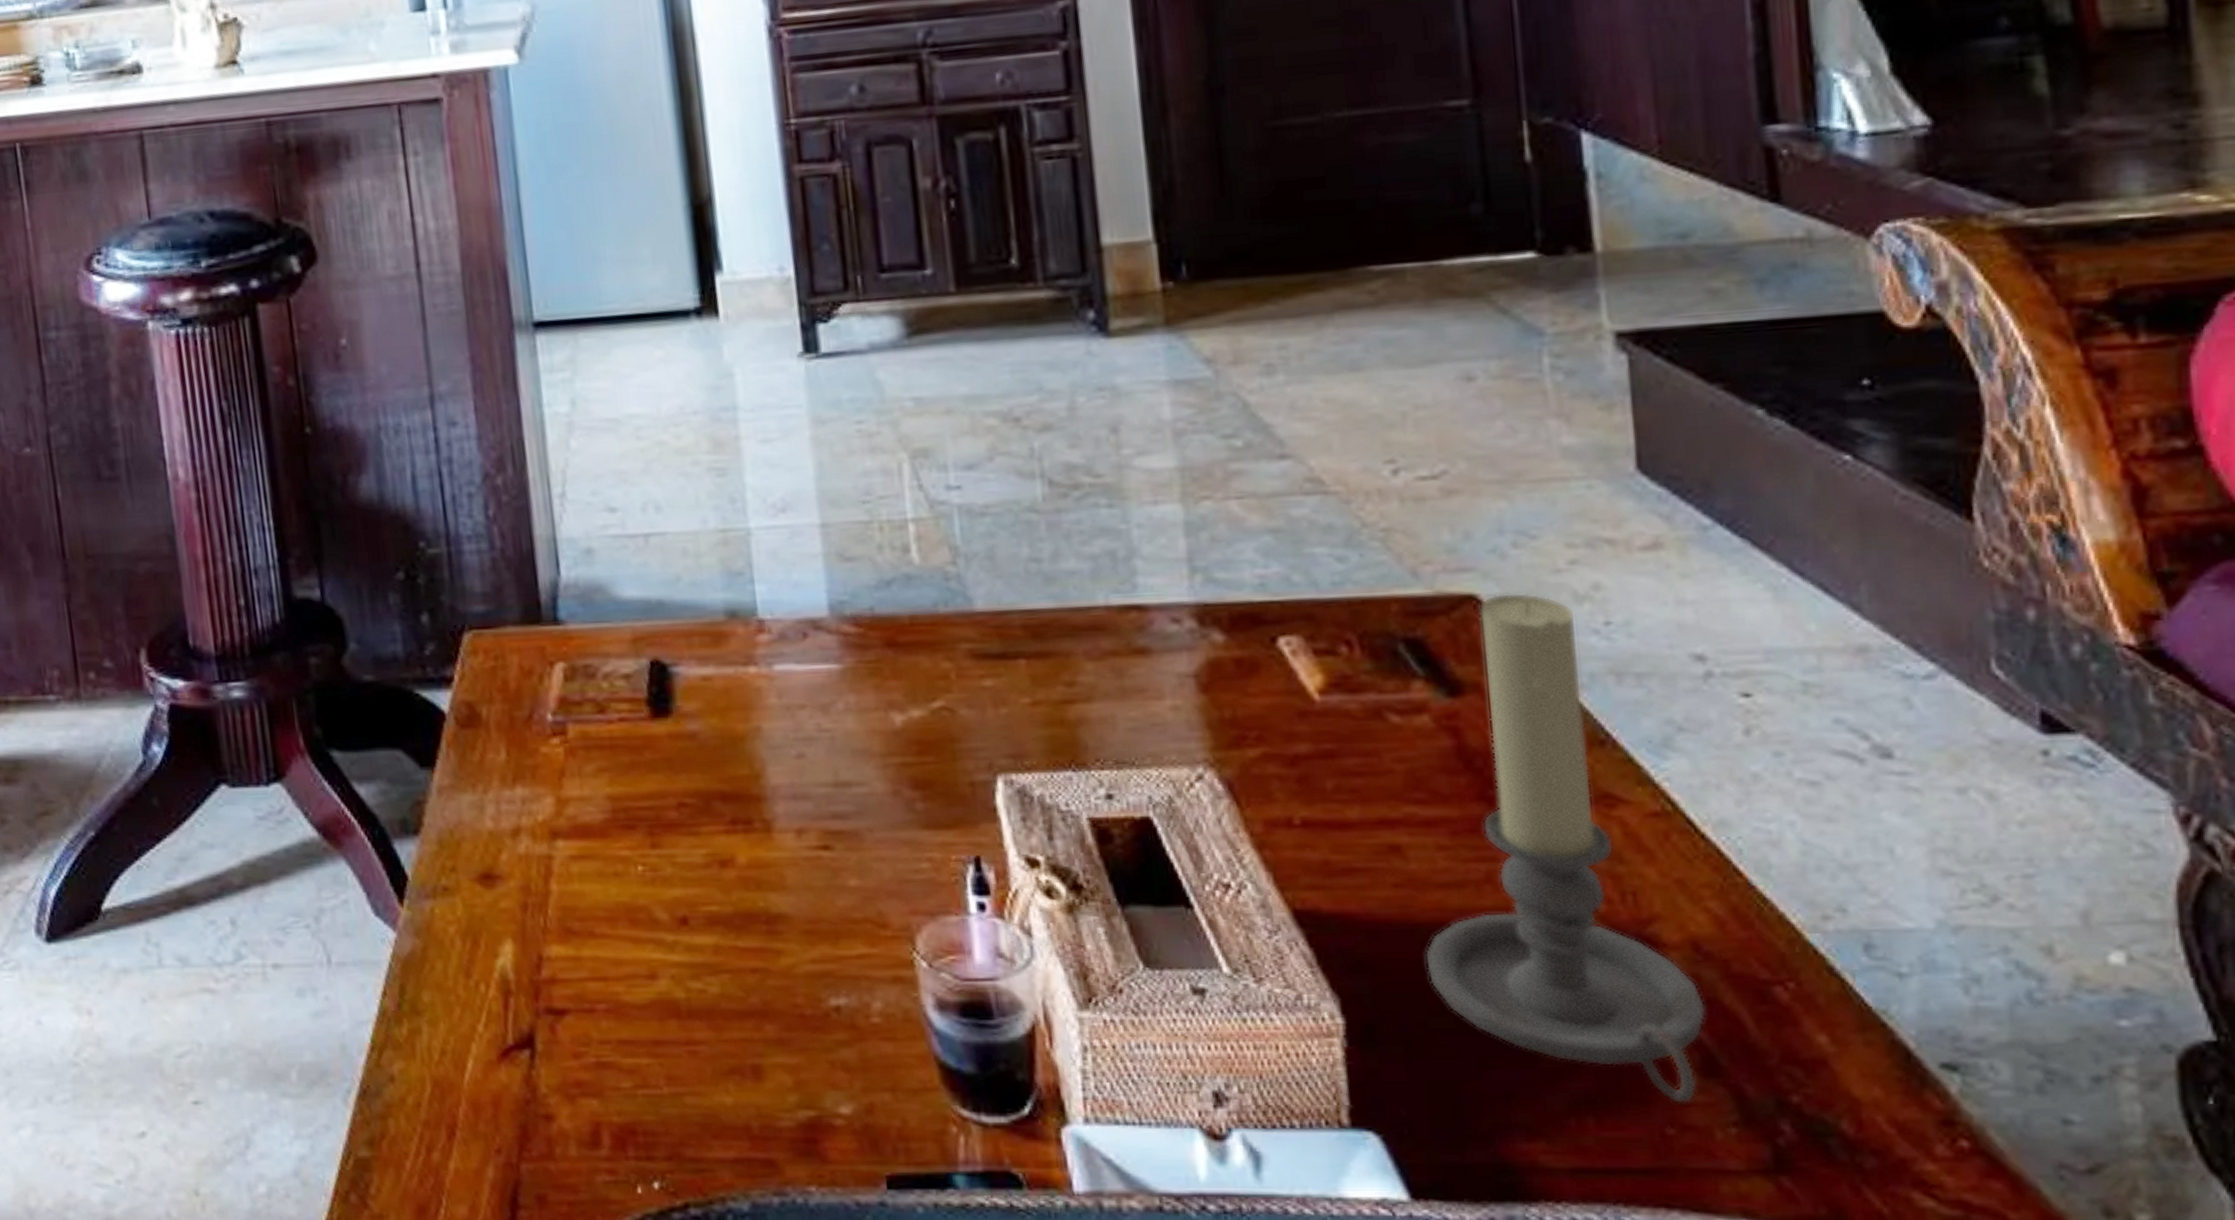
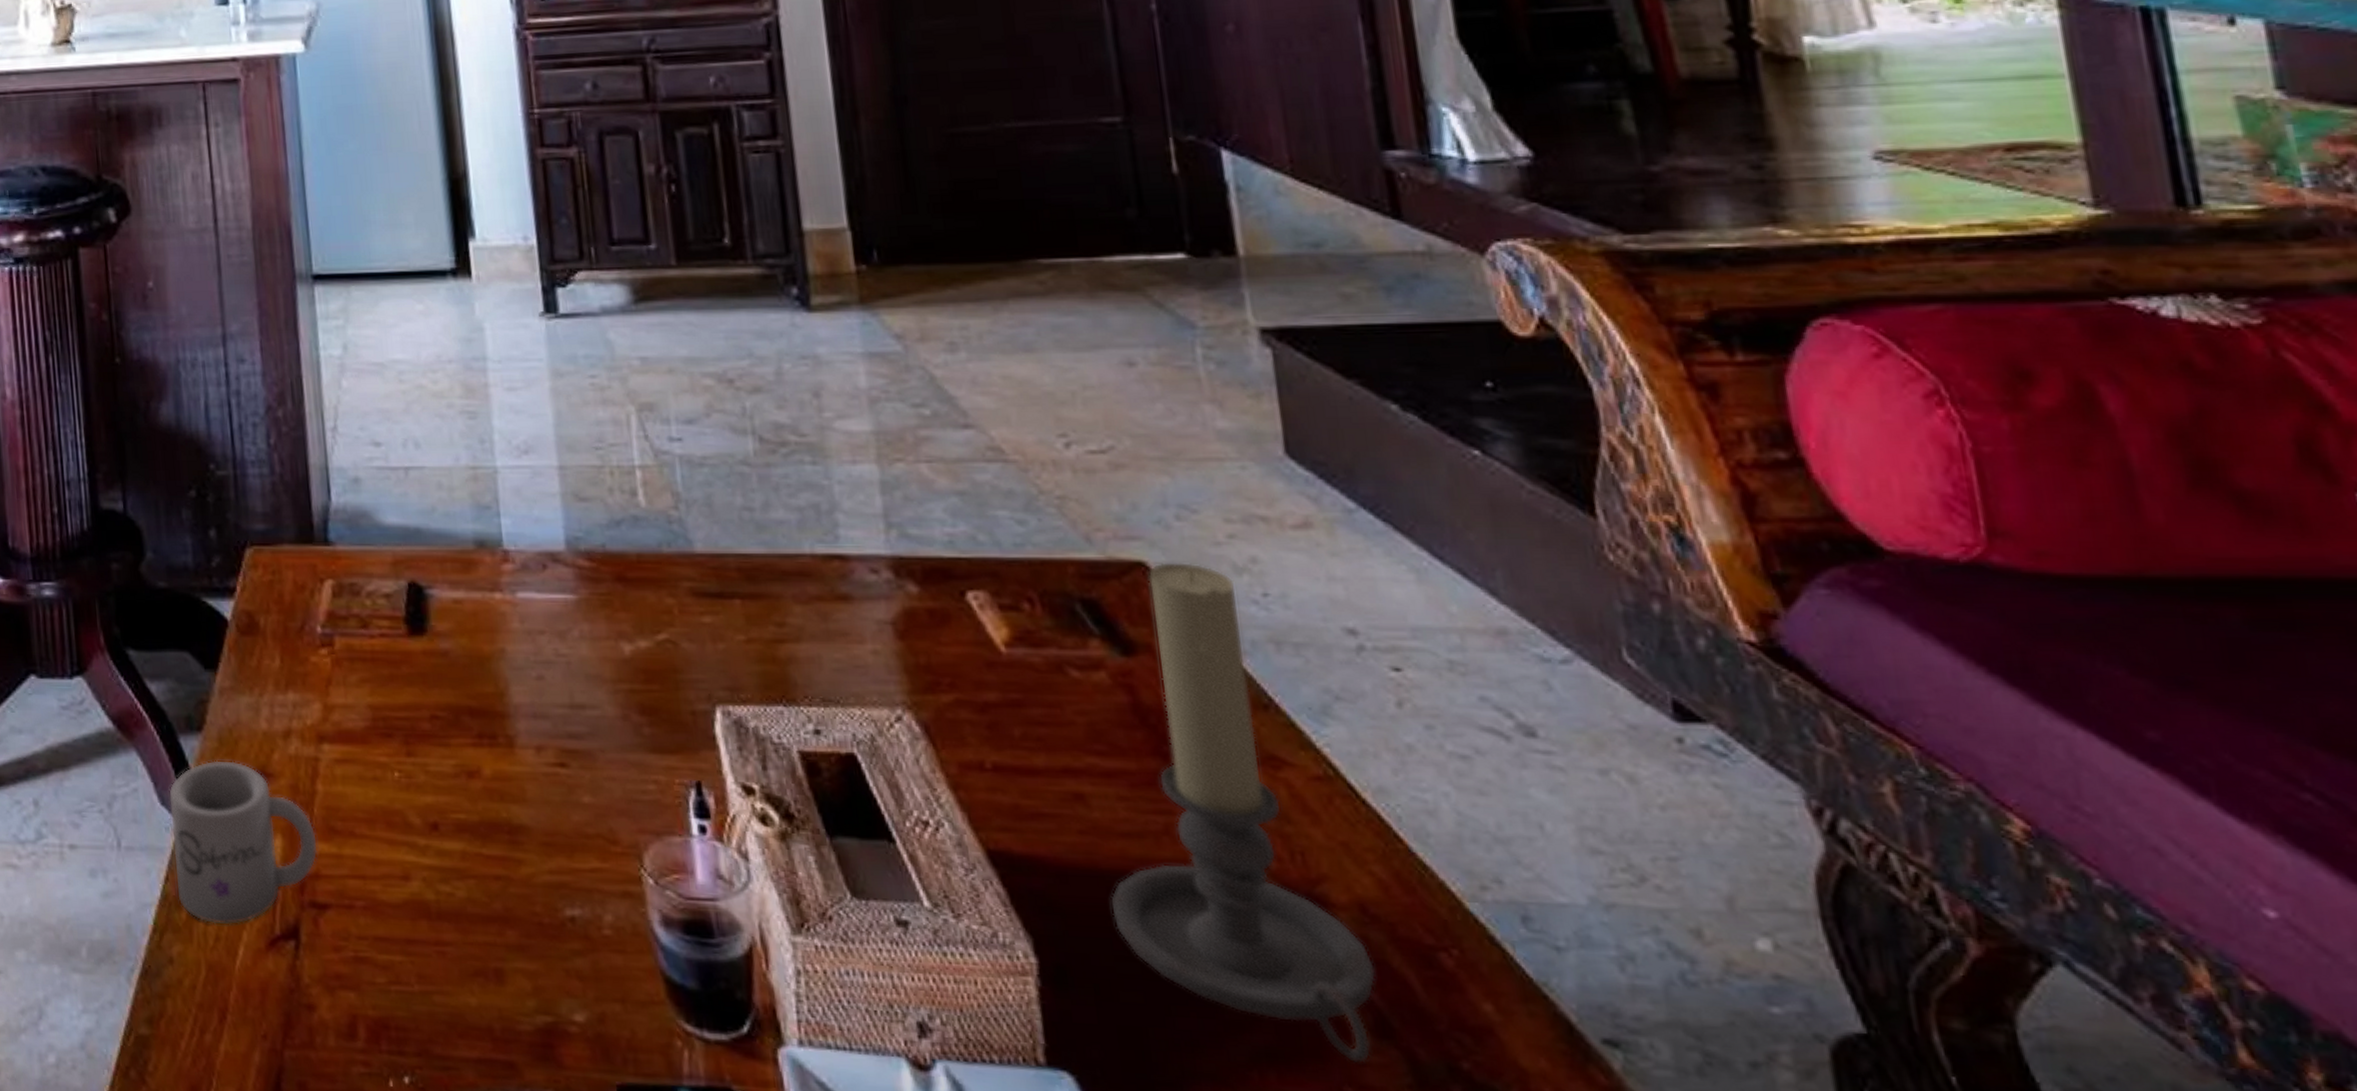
mug: none [382,863,554,1038] -> present [168,759,319,926]

